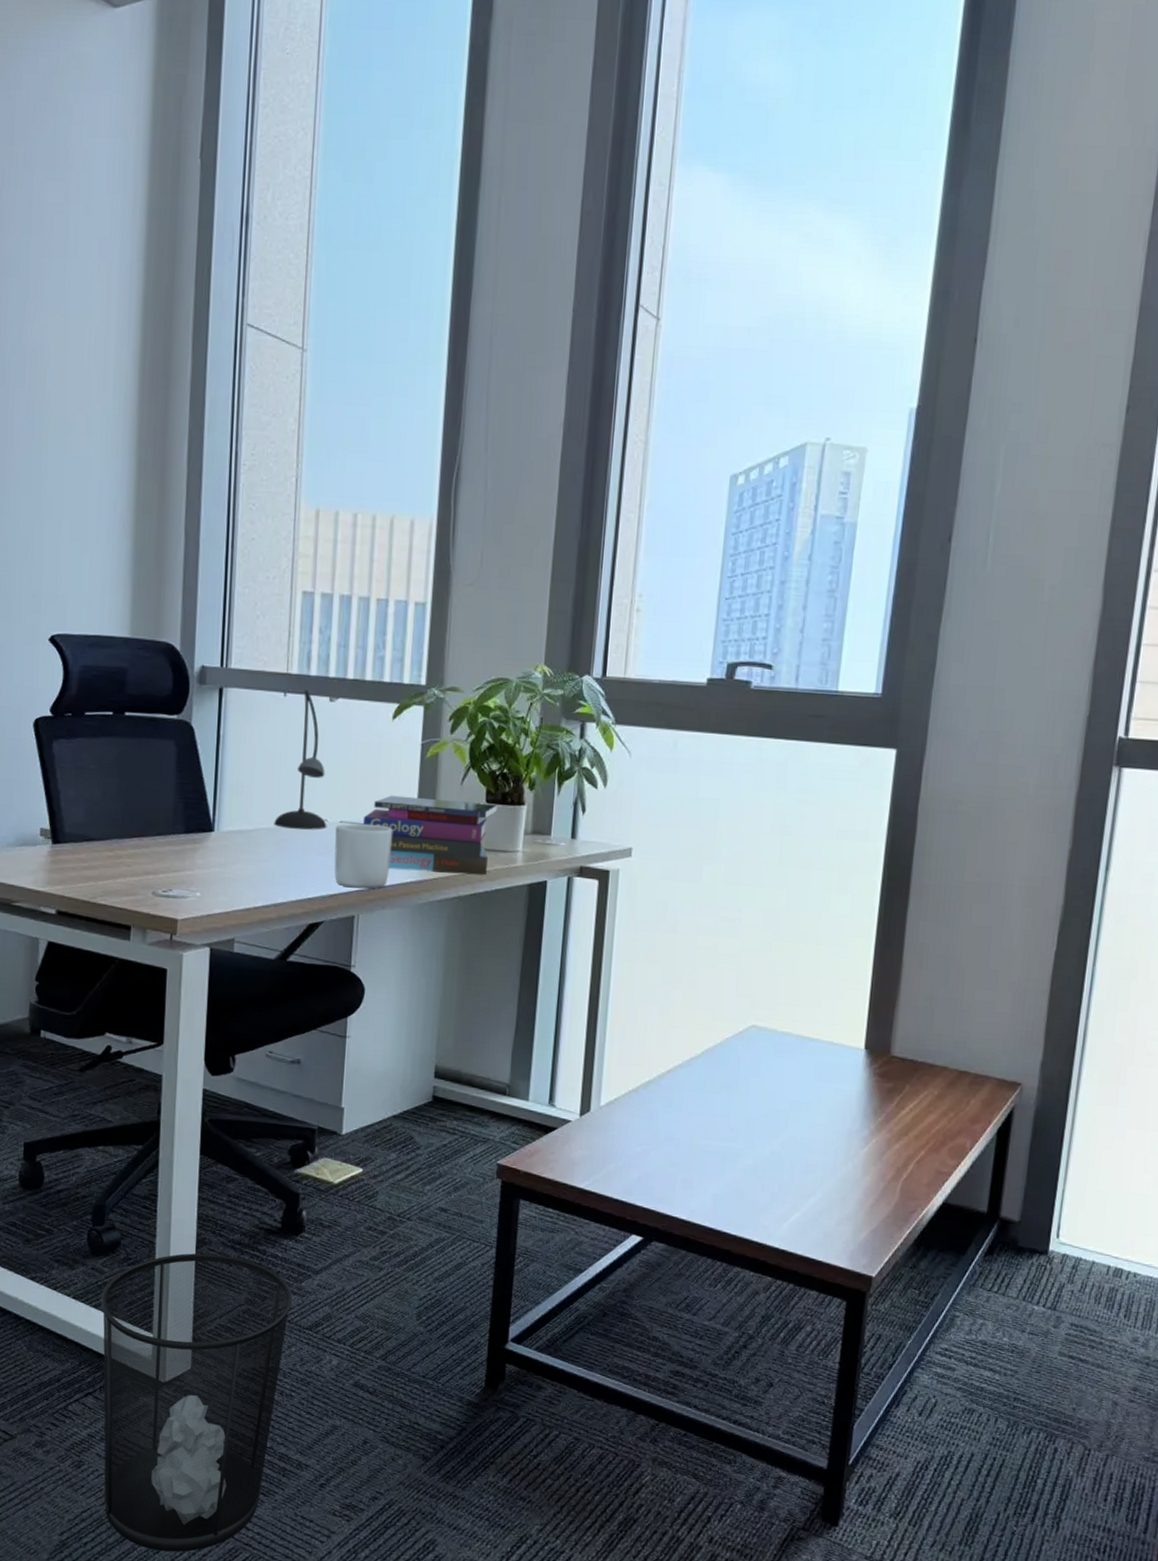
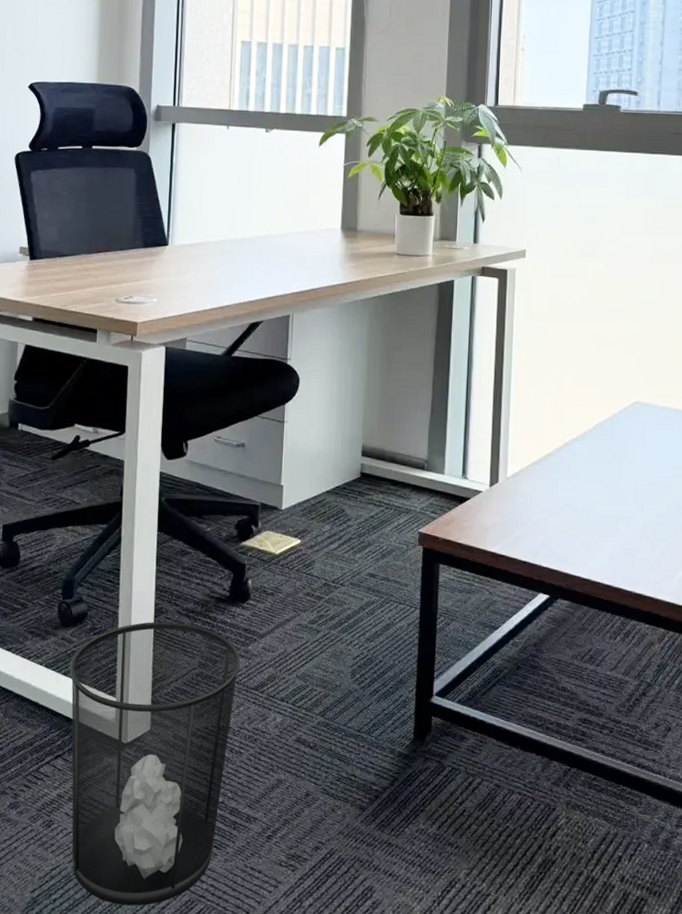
desk lamp: present [274,690,364,830] -> none [219,123,296,242]
mug: present [334,823,393,889] -> none [271,235,322,291]
books: present [362,795,498,875] -> none [295,210,410,277]

